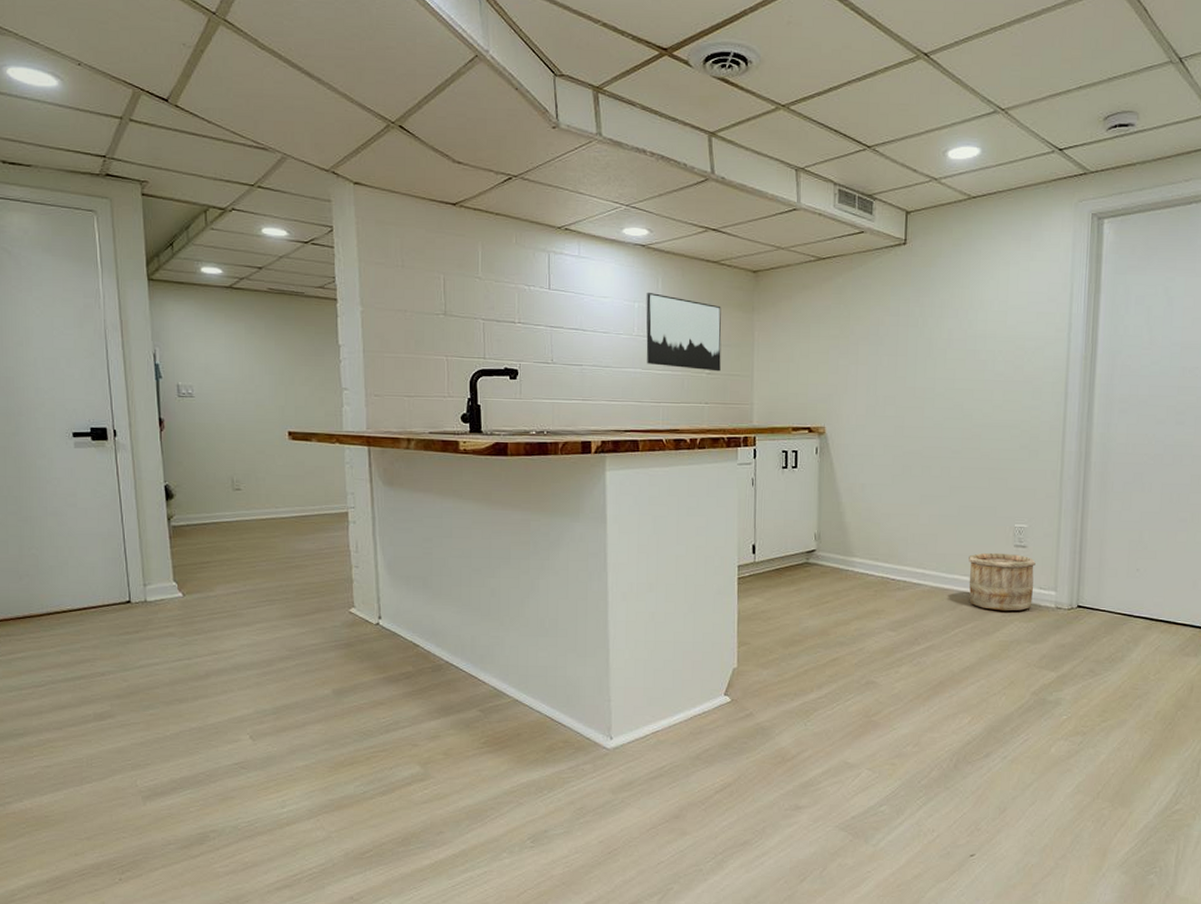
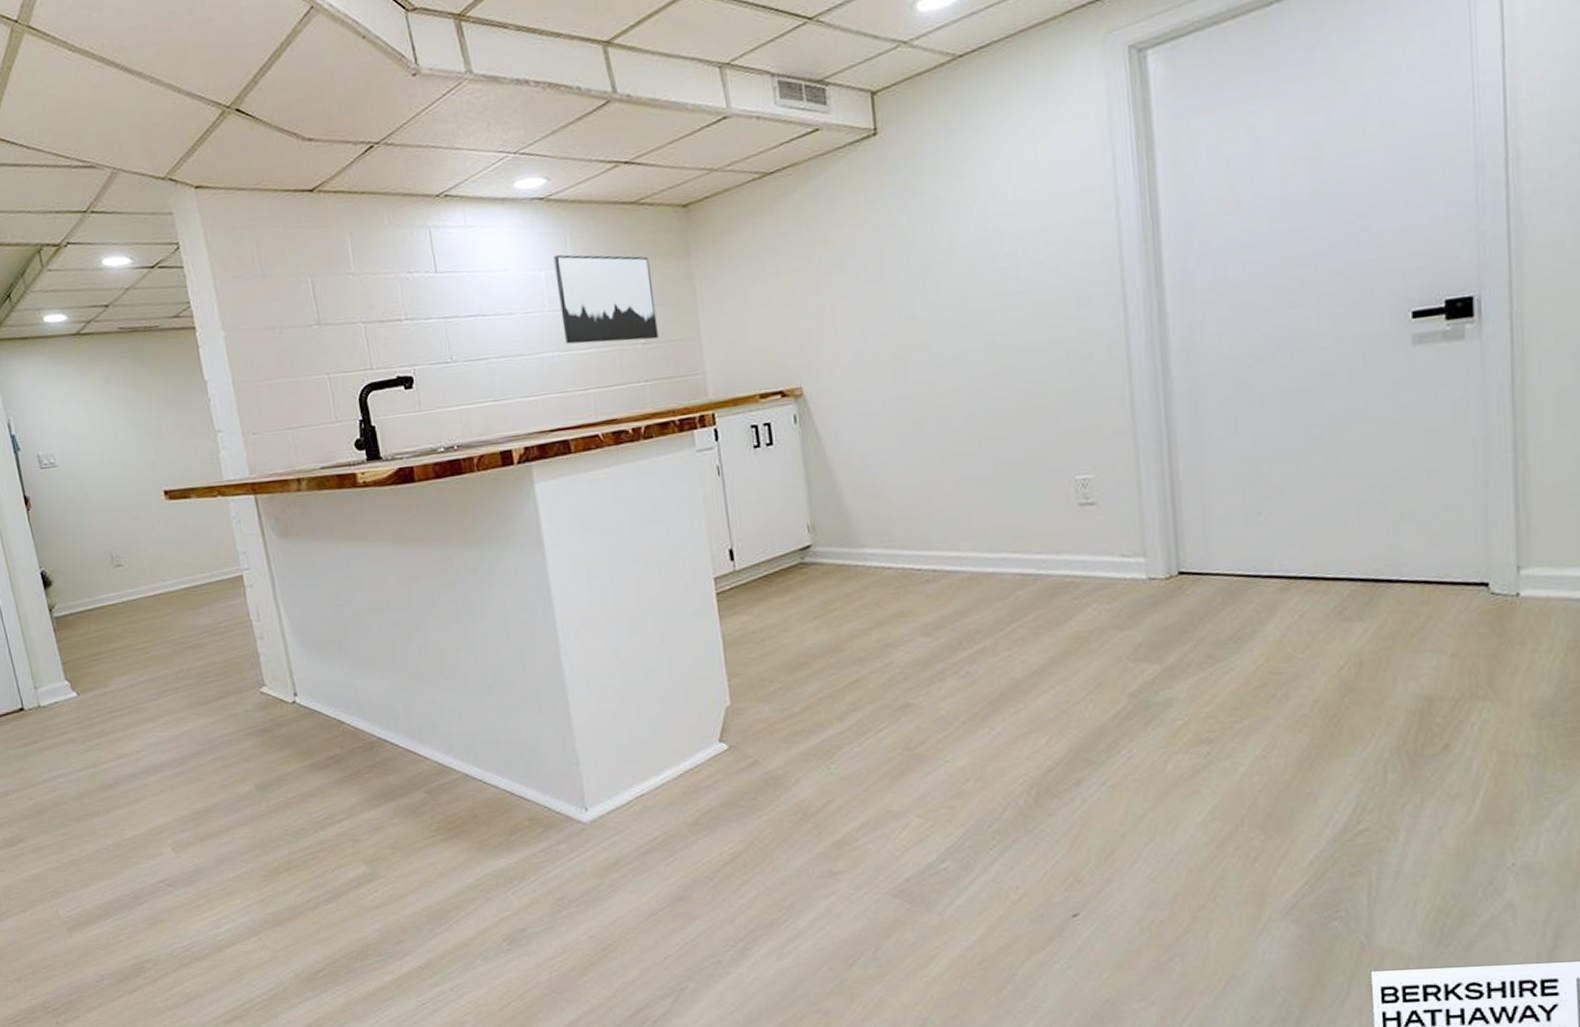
wooden bucket: present [969,552,1036,611] -> none [1017,515,1114,593]

